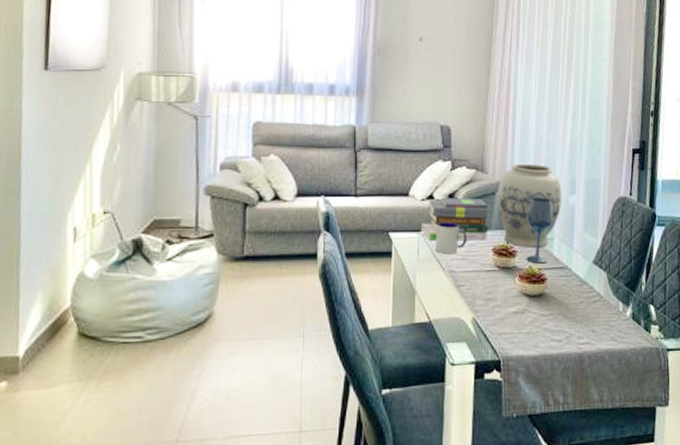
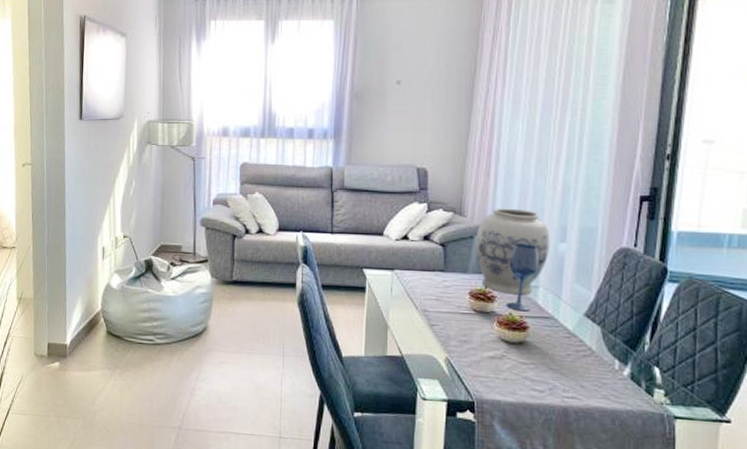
books: present [420,197,489,241] -> none [394,239,465,284]
mug: present [435,222,467,255] -> none [409,263,443,294]

